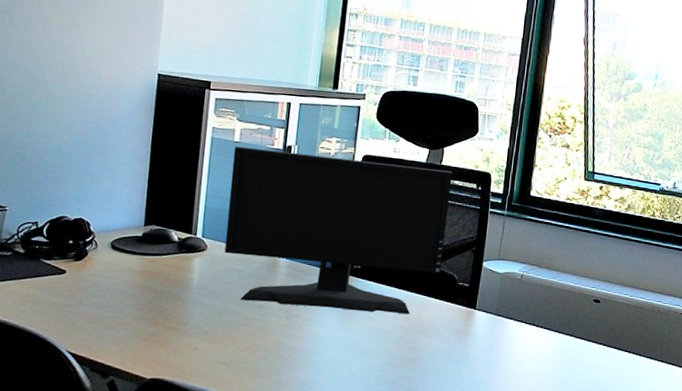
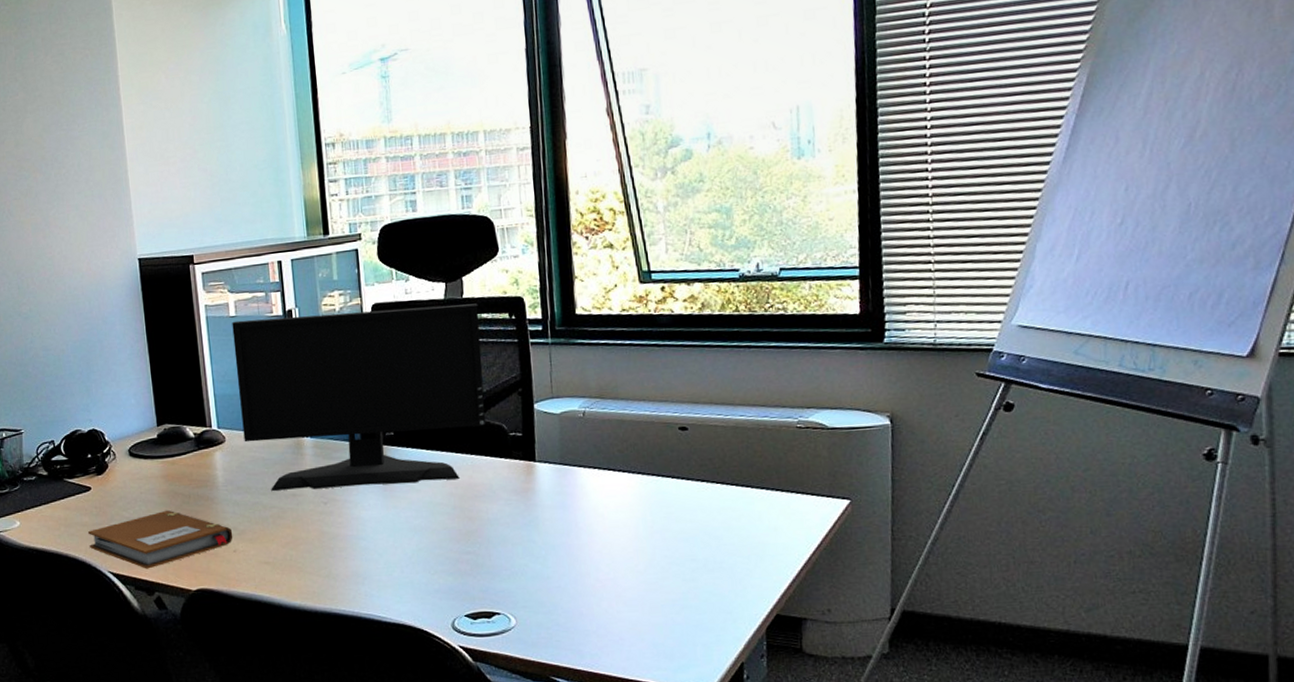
notebook: none [53,302,197,354] -> present [87,510,233,569]

